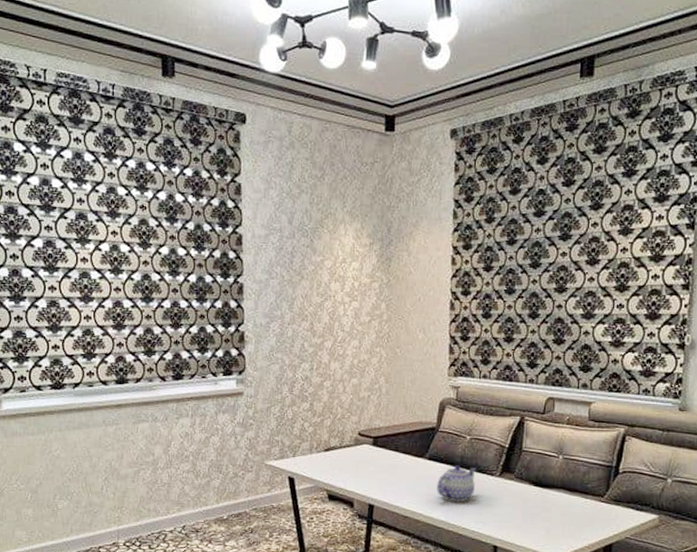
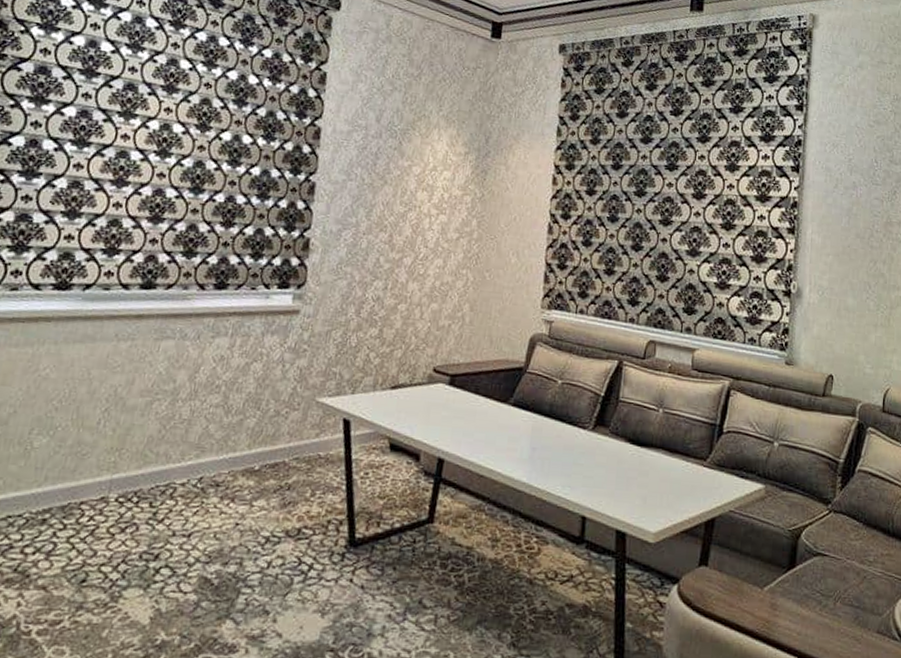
teapot: present [437,465,477,502] -> none [520,414,567,460]

